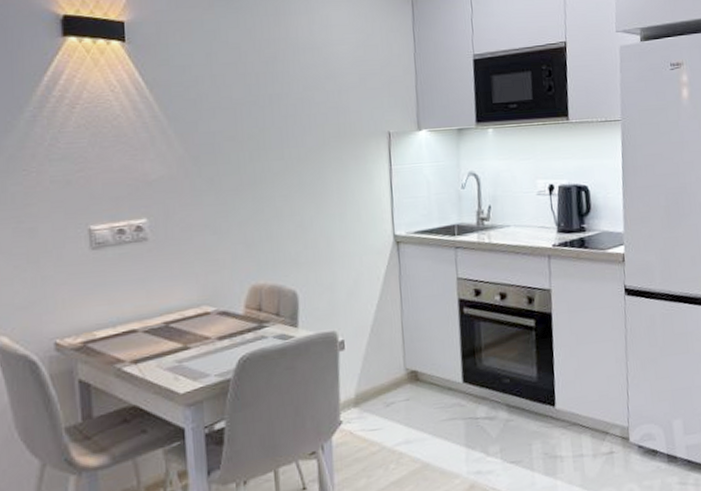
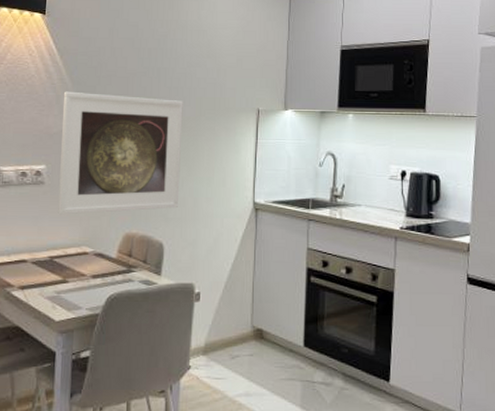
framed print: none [158,129,310,274] -> present [58,91,183,215]

